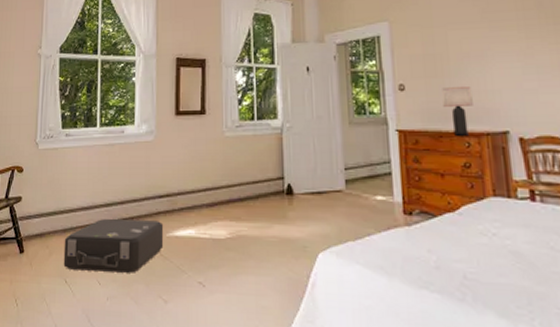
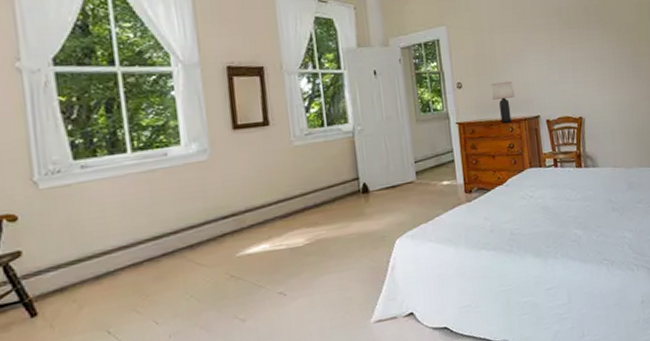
suitcase: present [63,219,164,273] -> none [98,243,234,319]

